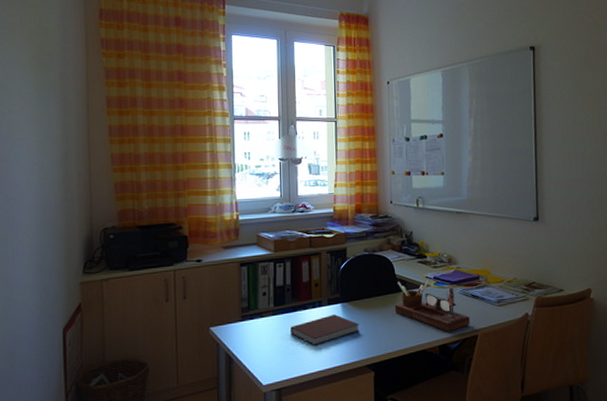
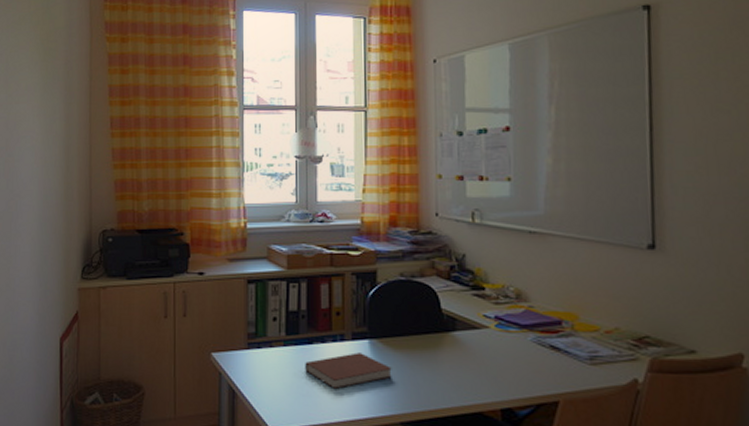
desk organizer: present [394,279,471,332] -> none [439,318,548,393]

